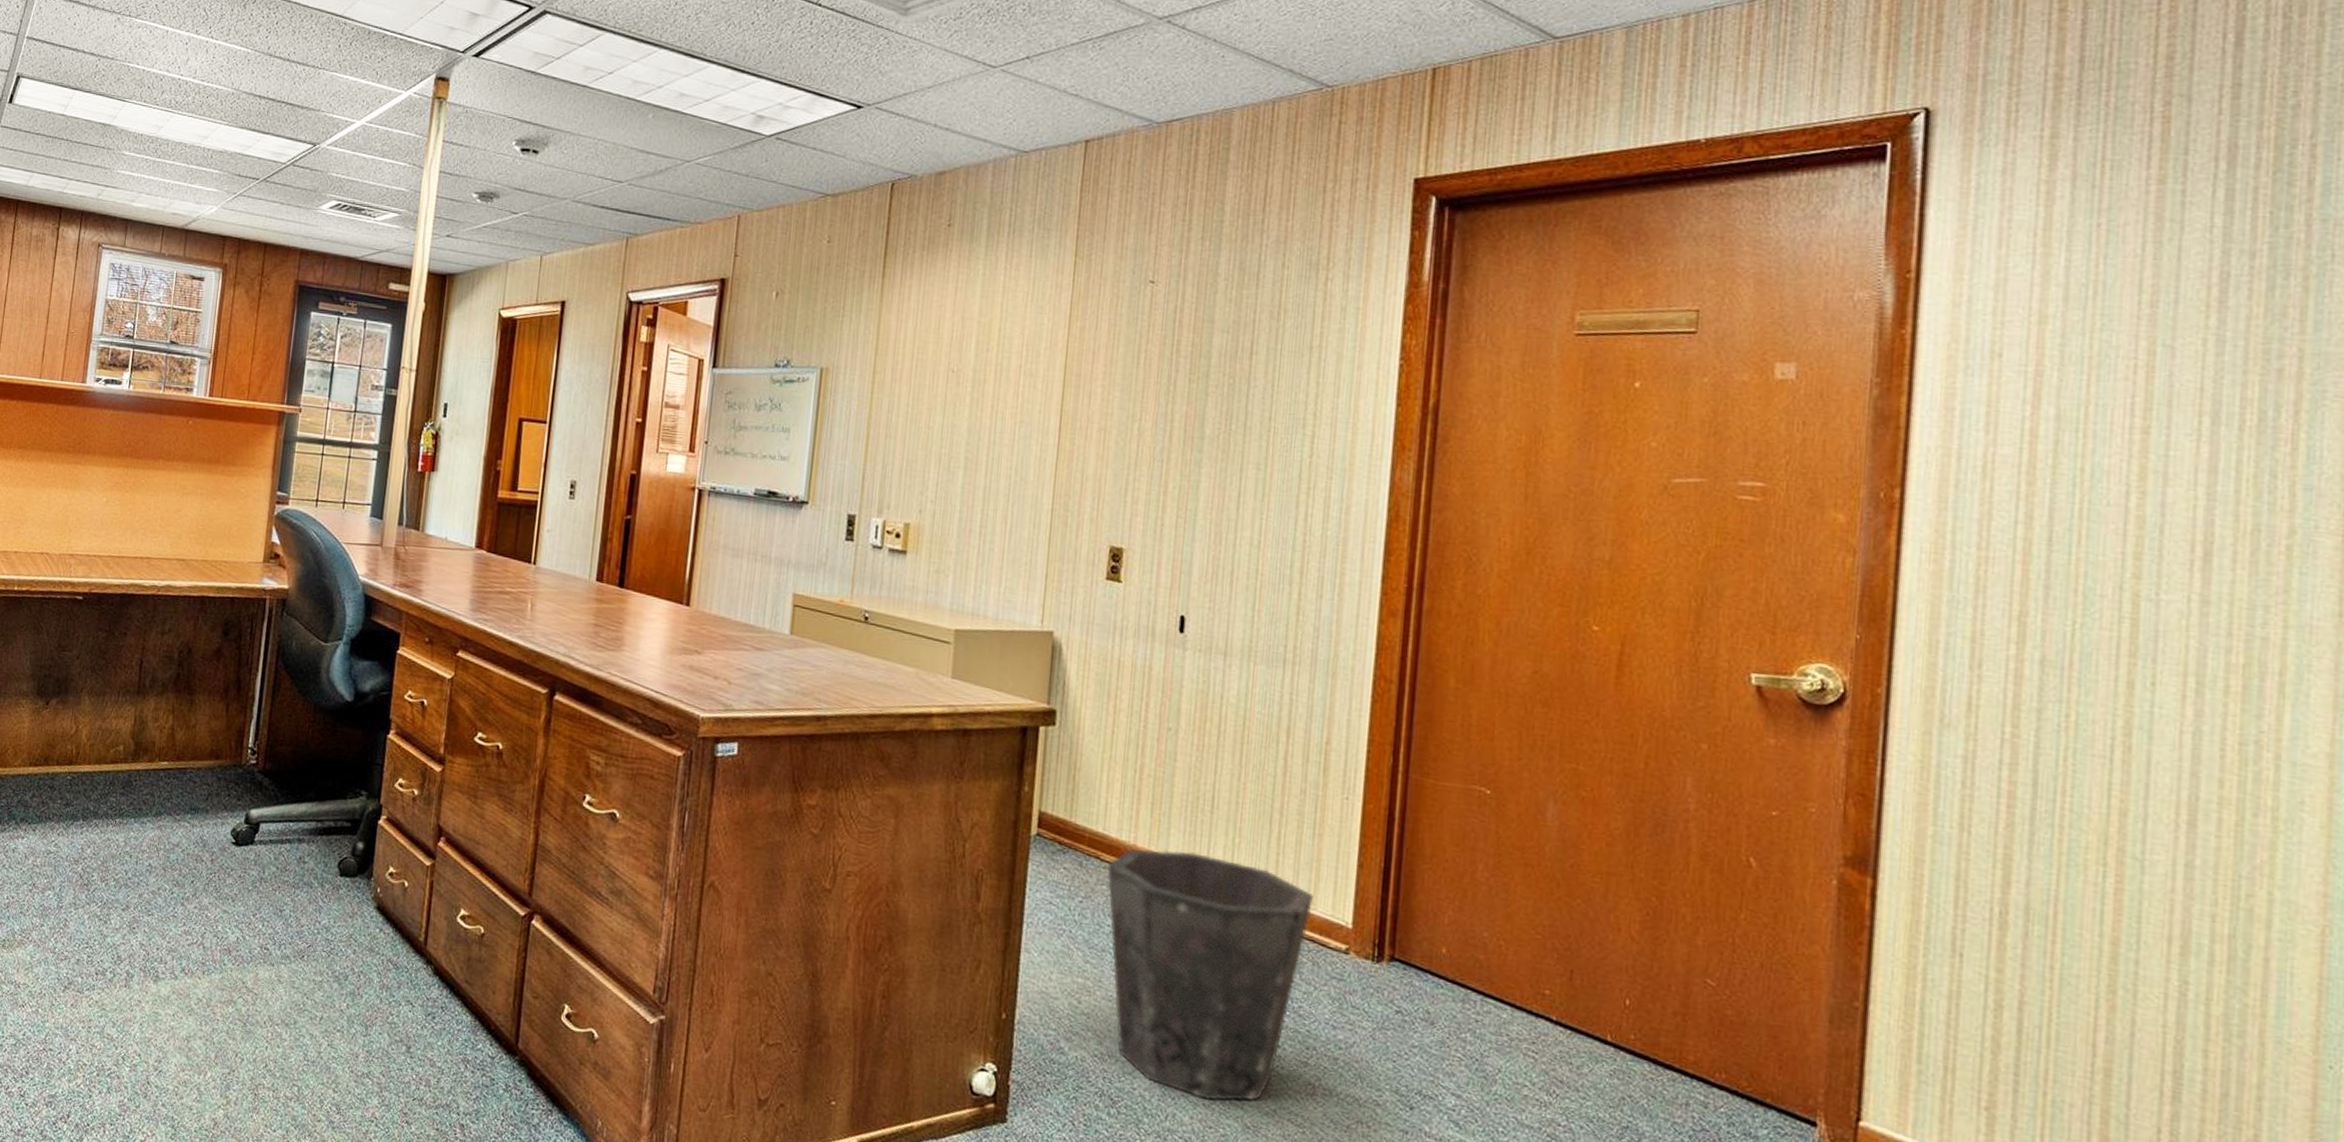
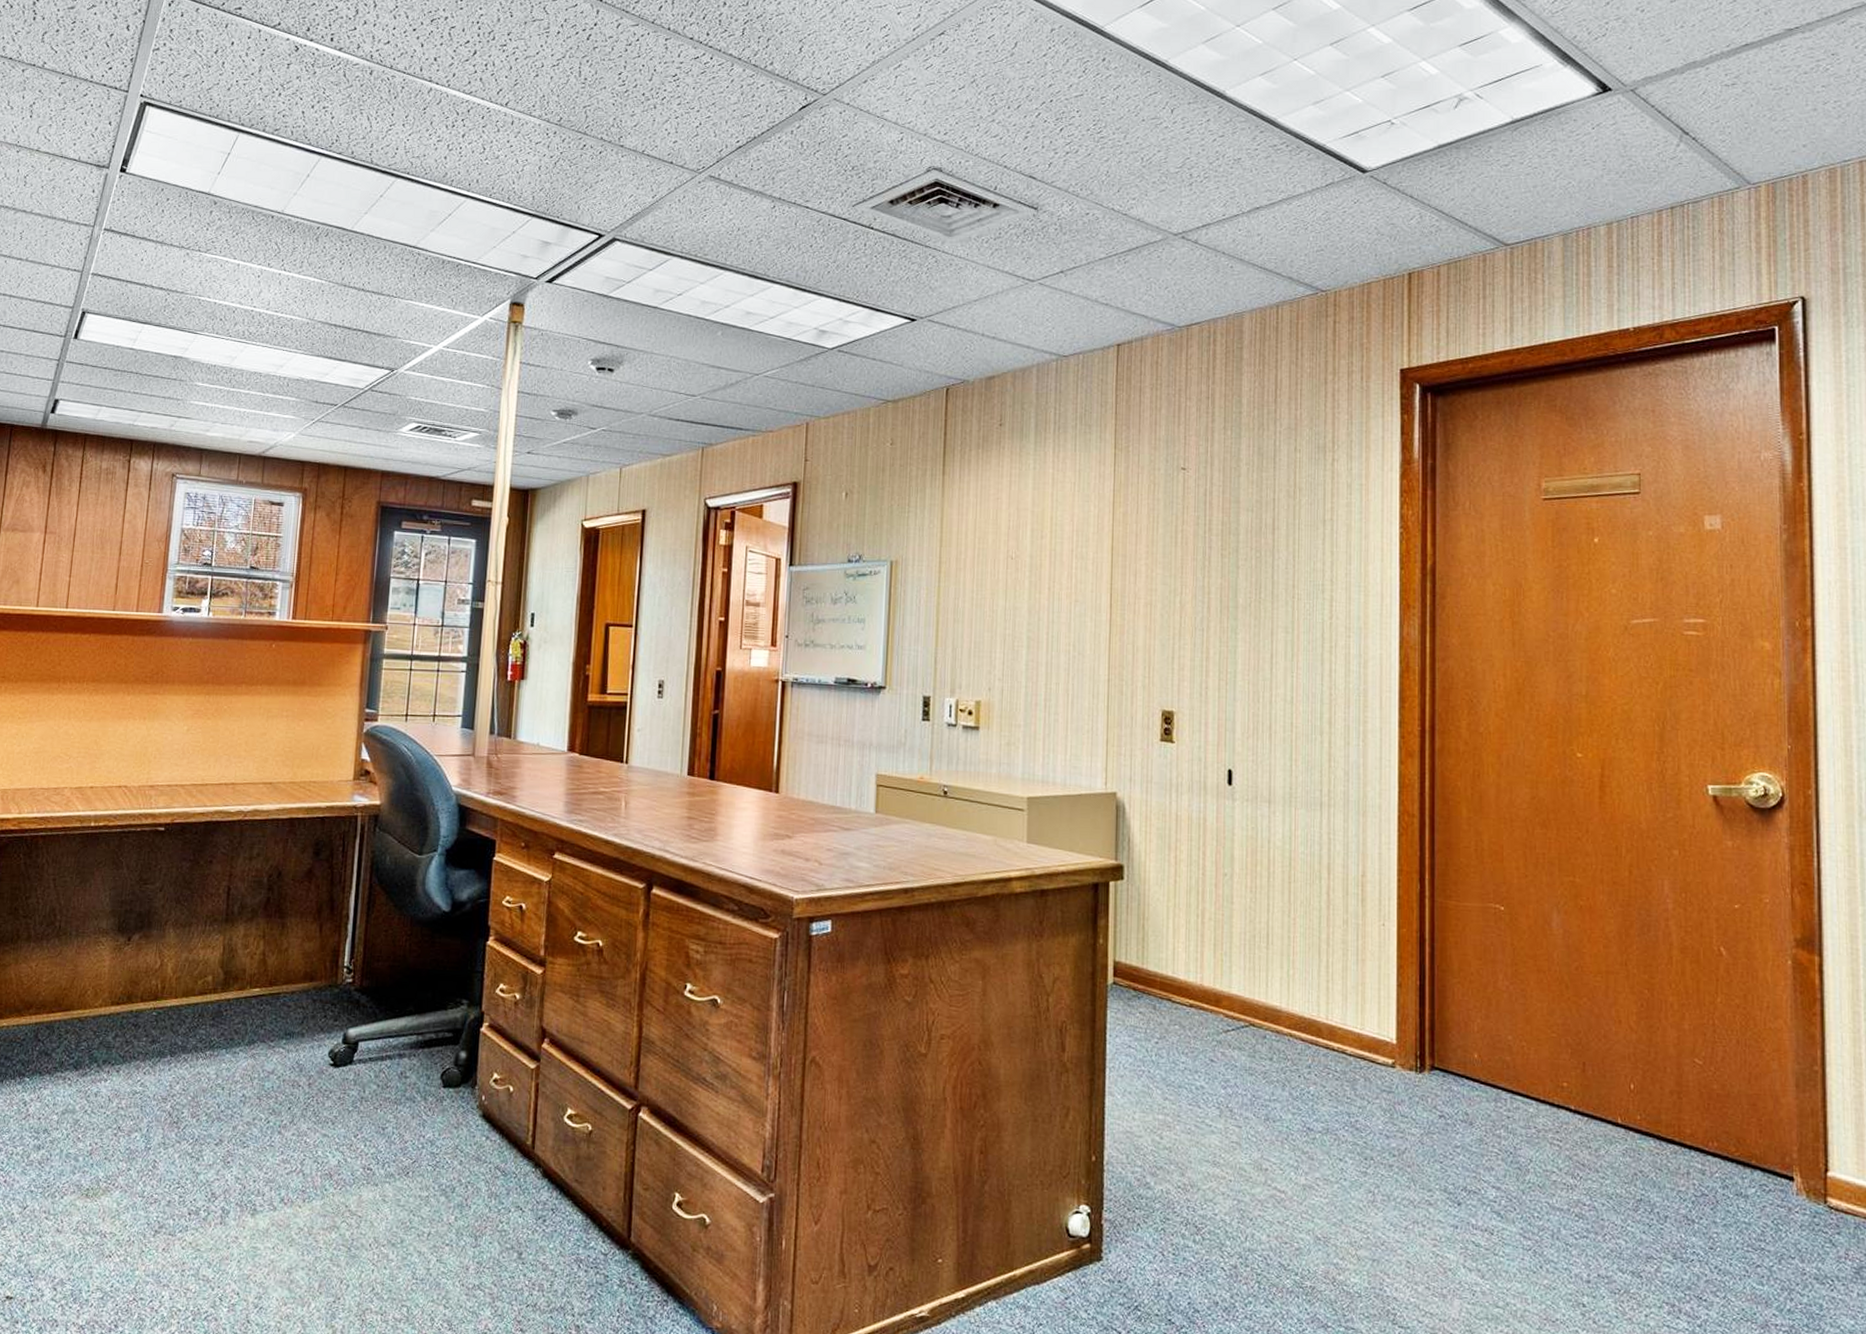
waste bin: present [1107,849,1313,1101] -> none [1179,986,1361,1217]

